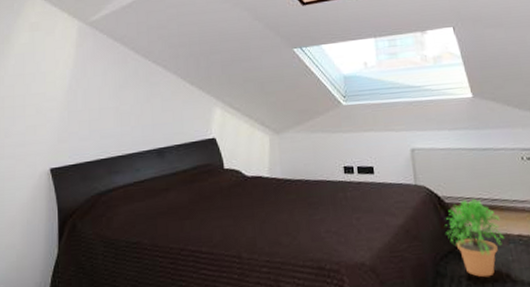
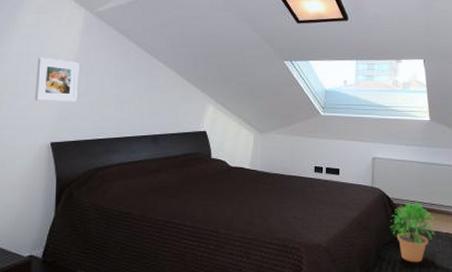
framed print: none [32,76,76,124] -> present [35,57,79,102]

